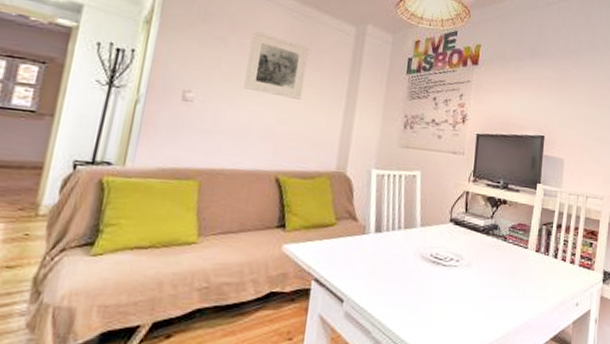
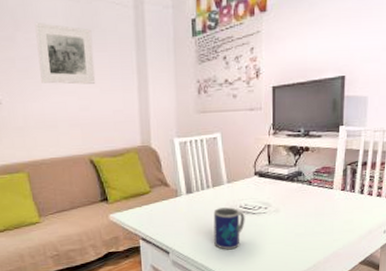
mug: none [396,254,435,306] -> present [213,207,245,250]

